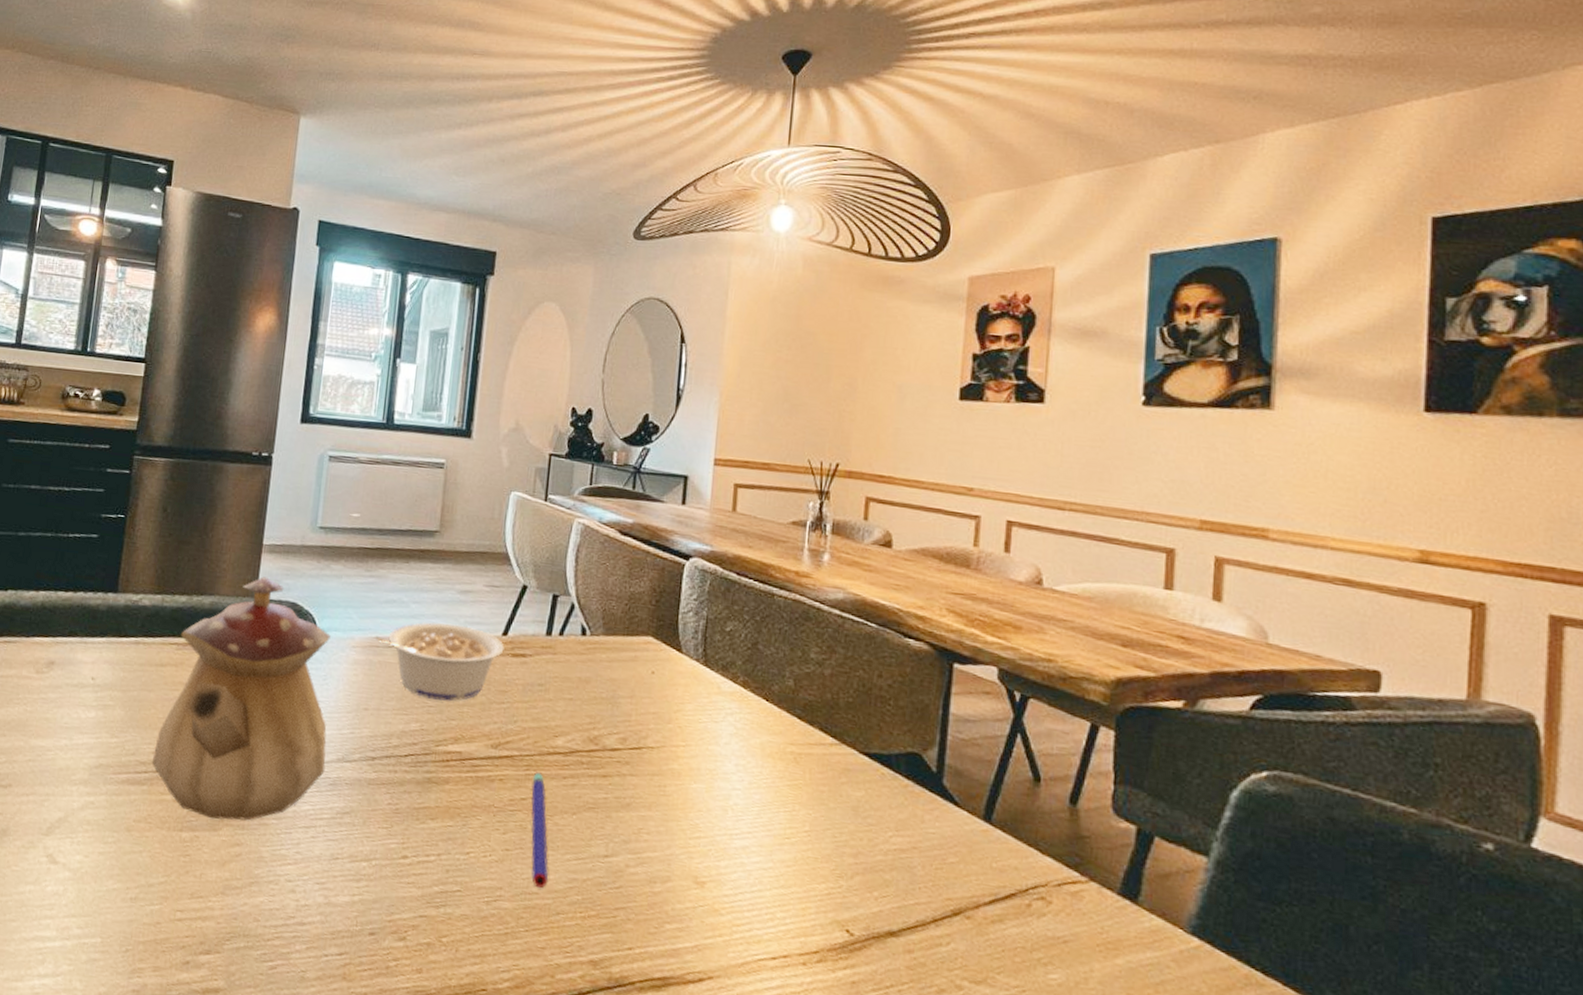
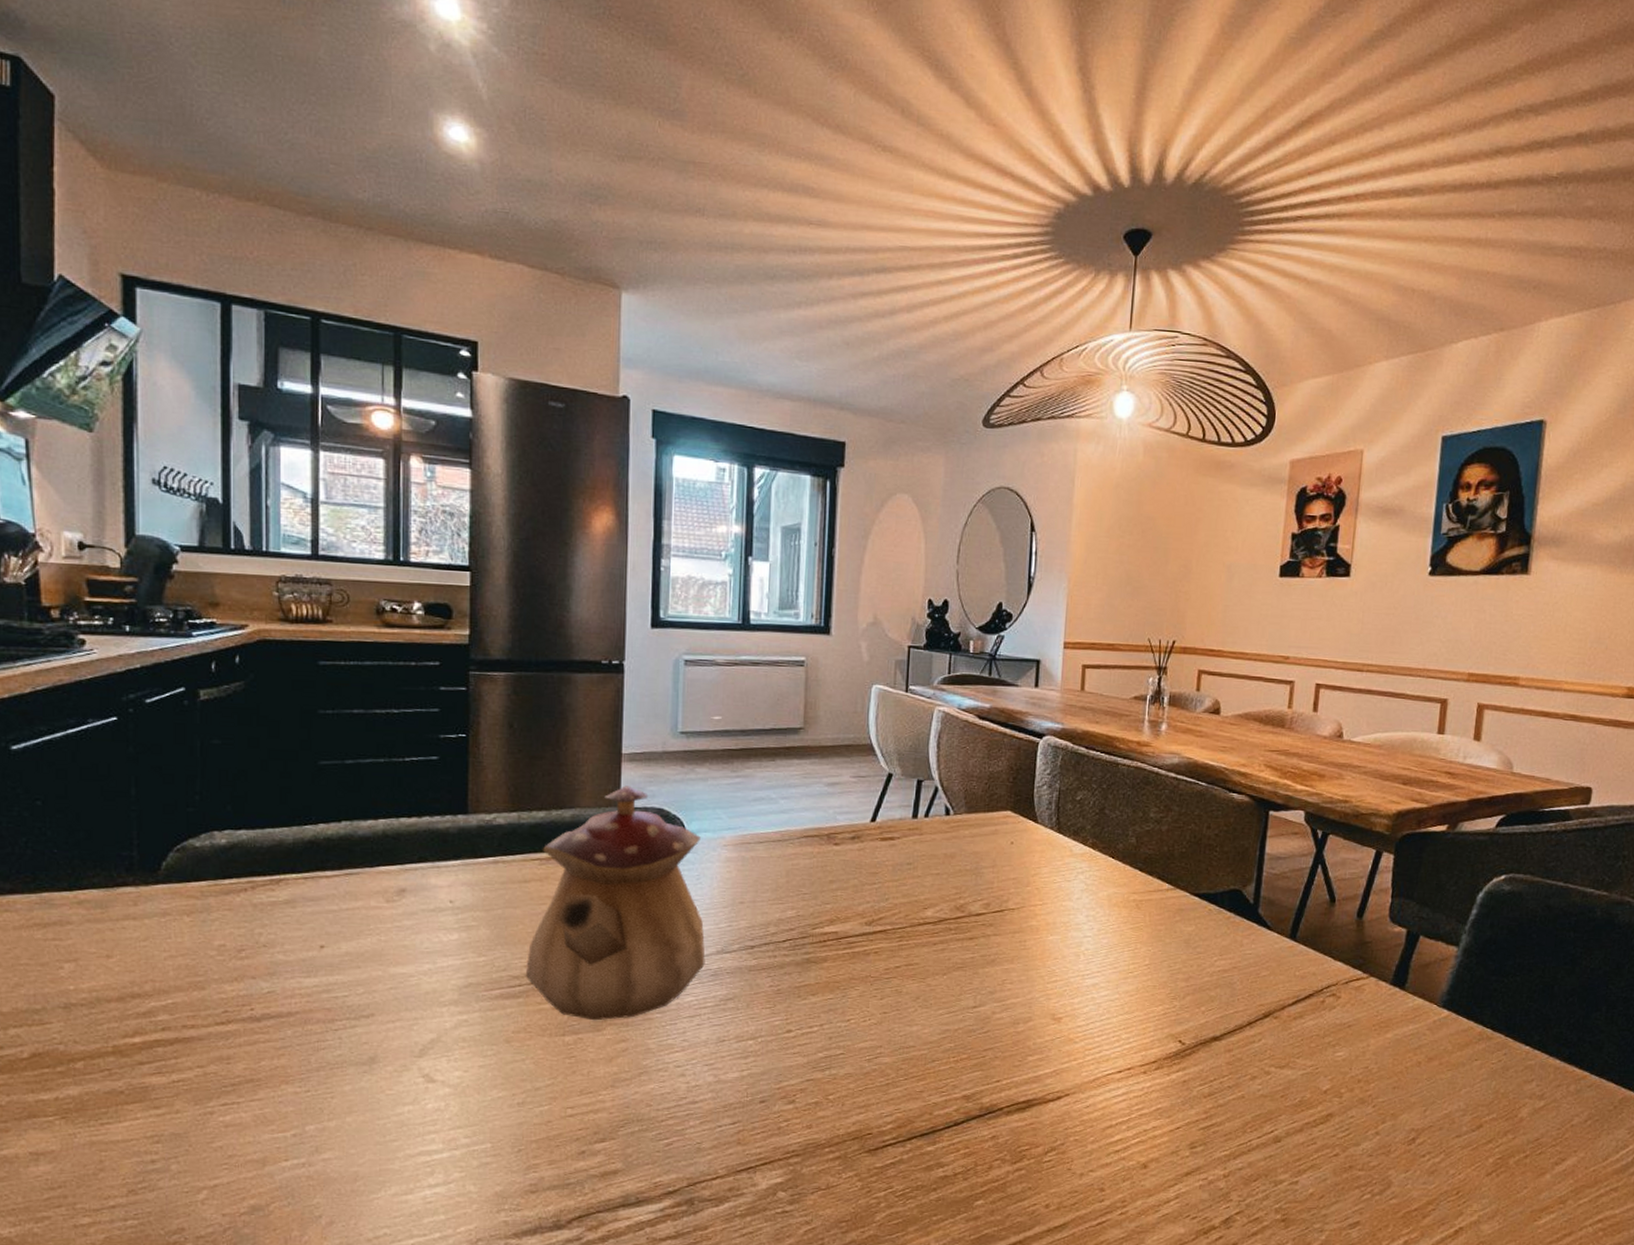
legume: present [372,622,504,701] -> none [743,815,873,887]
pen: present [531,772,549,888] -> none [905,942,924,1041]

